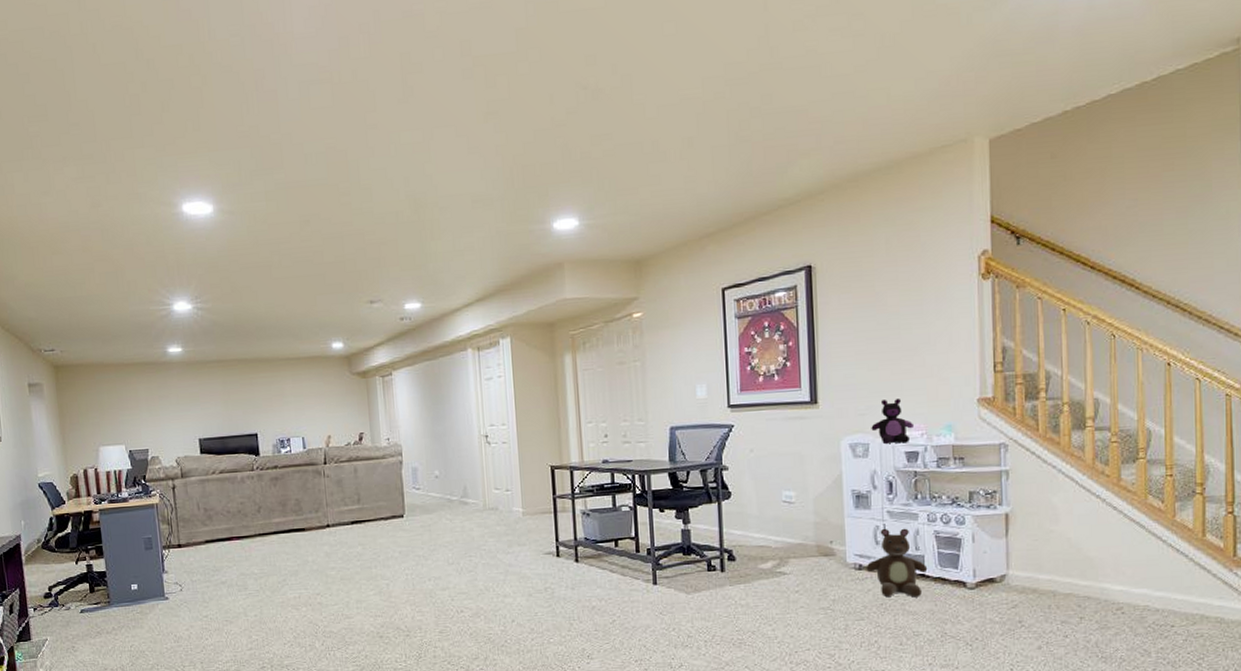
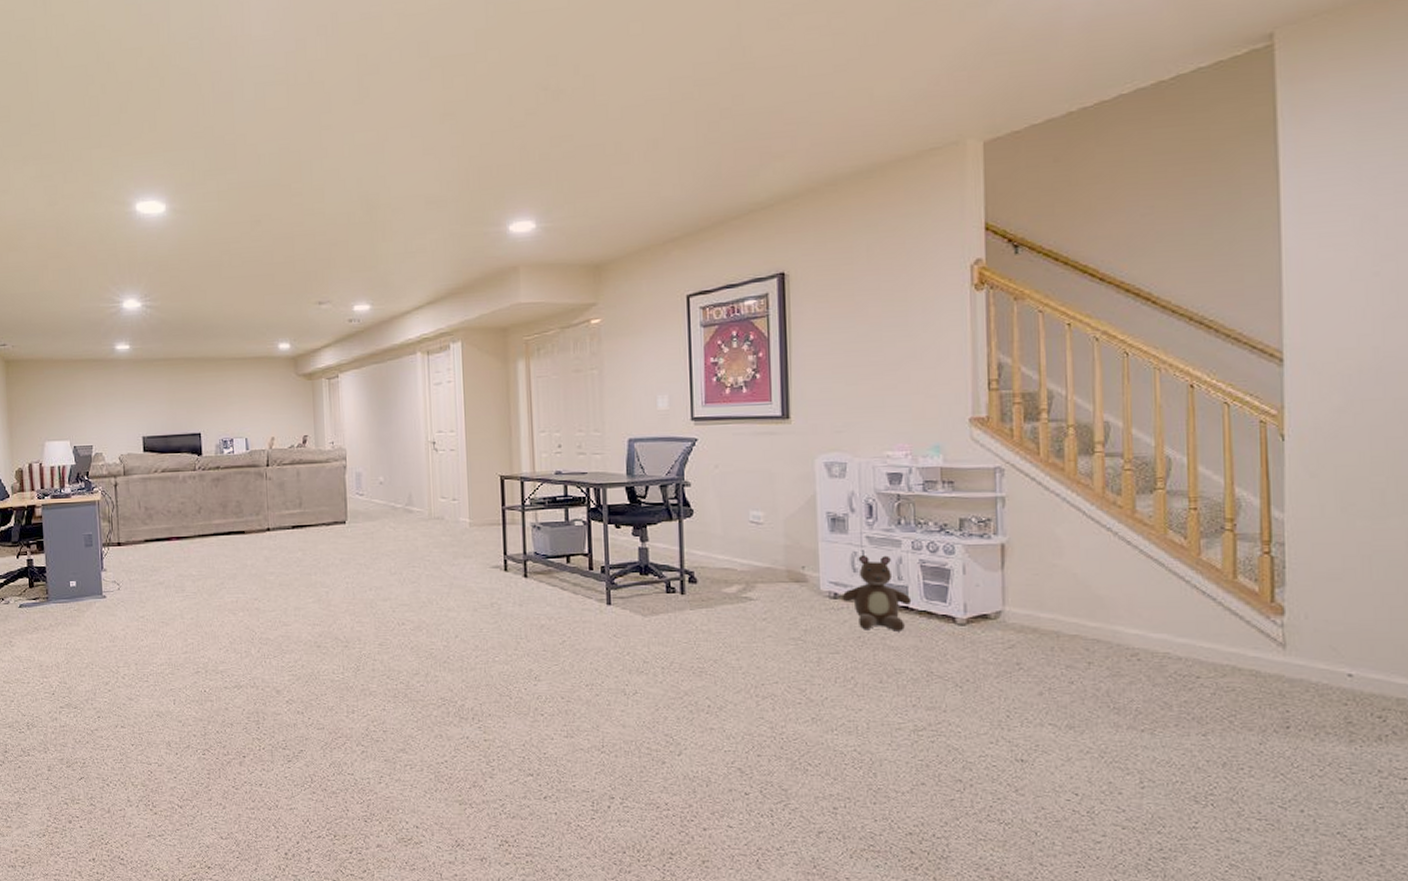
stuffed animal: present [871,399,915,445] -> none [849,416,898,465]

